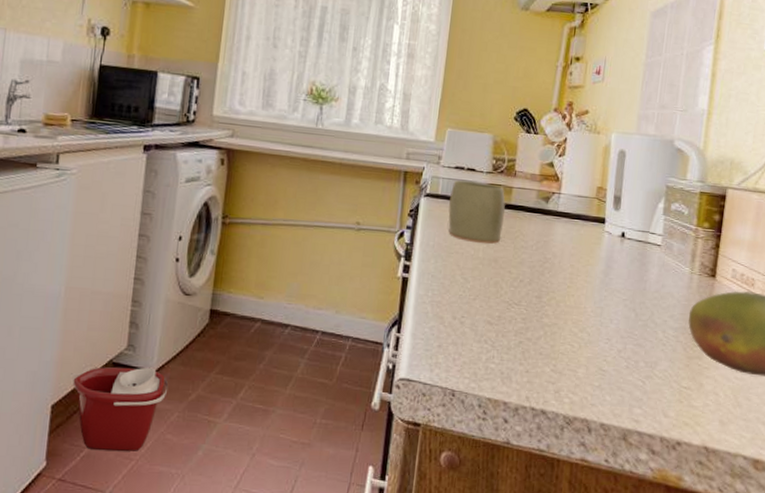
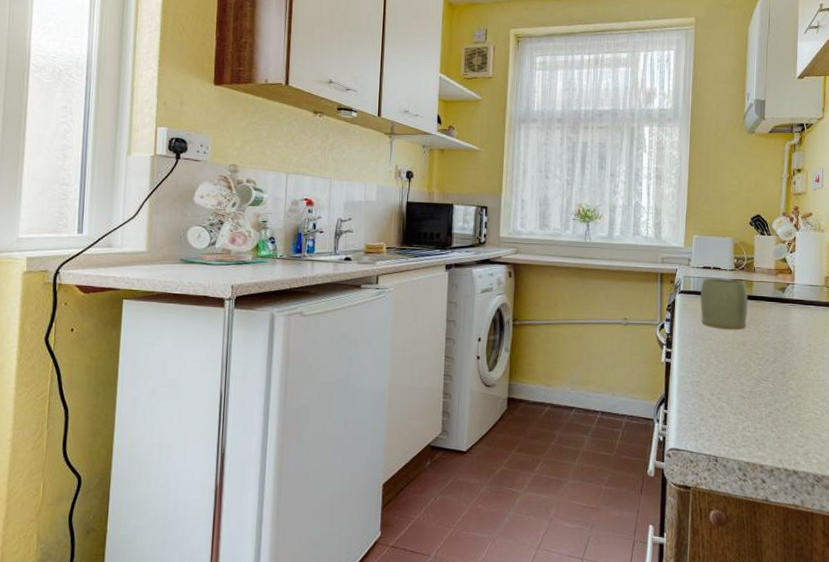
bucket: present [73,367,169,451] -> none [399,448,477,520]

